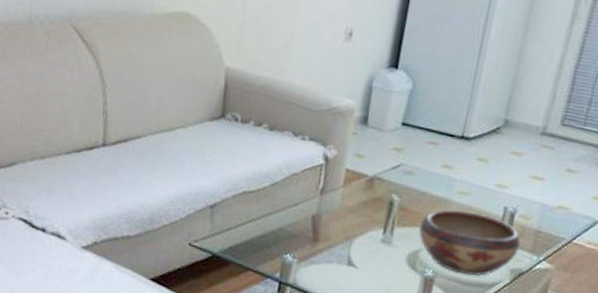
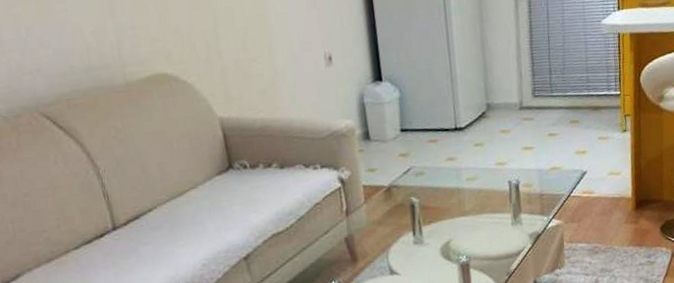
decorative bowl: present [418,209,521,276] -> none [443,192,531,252]

